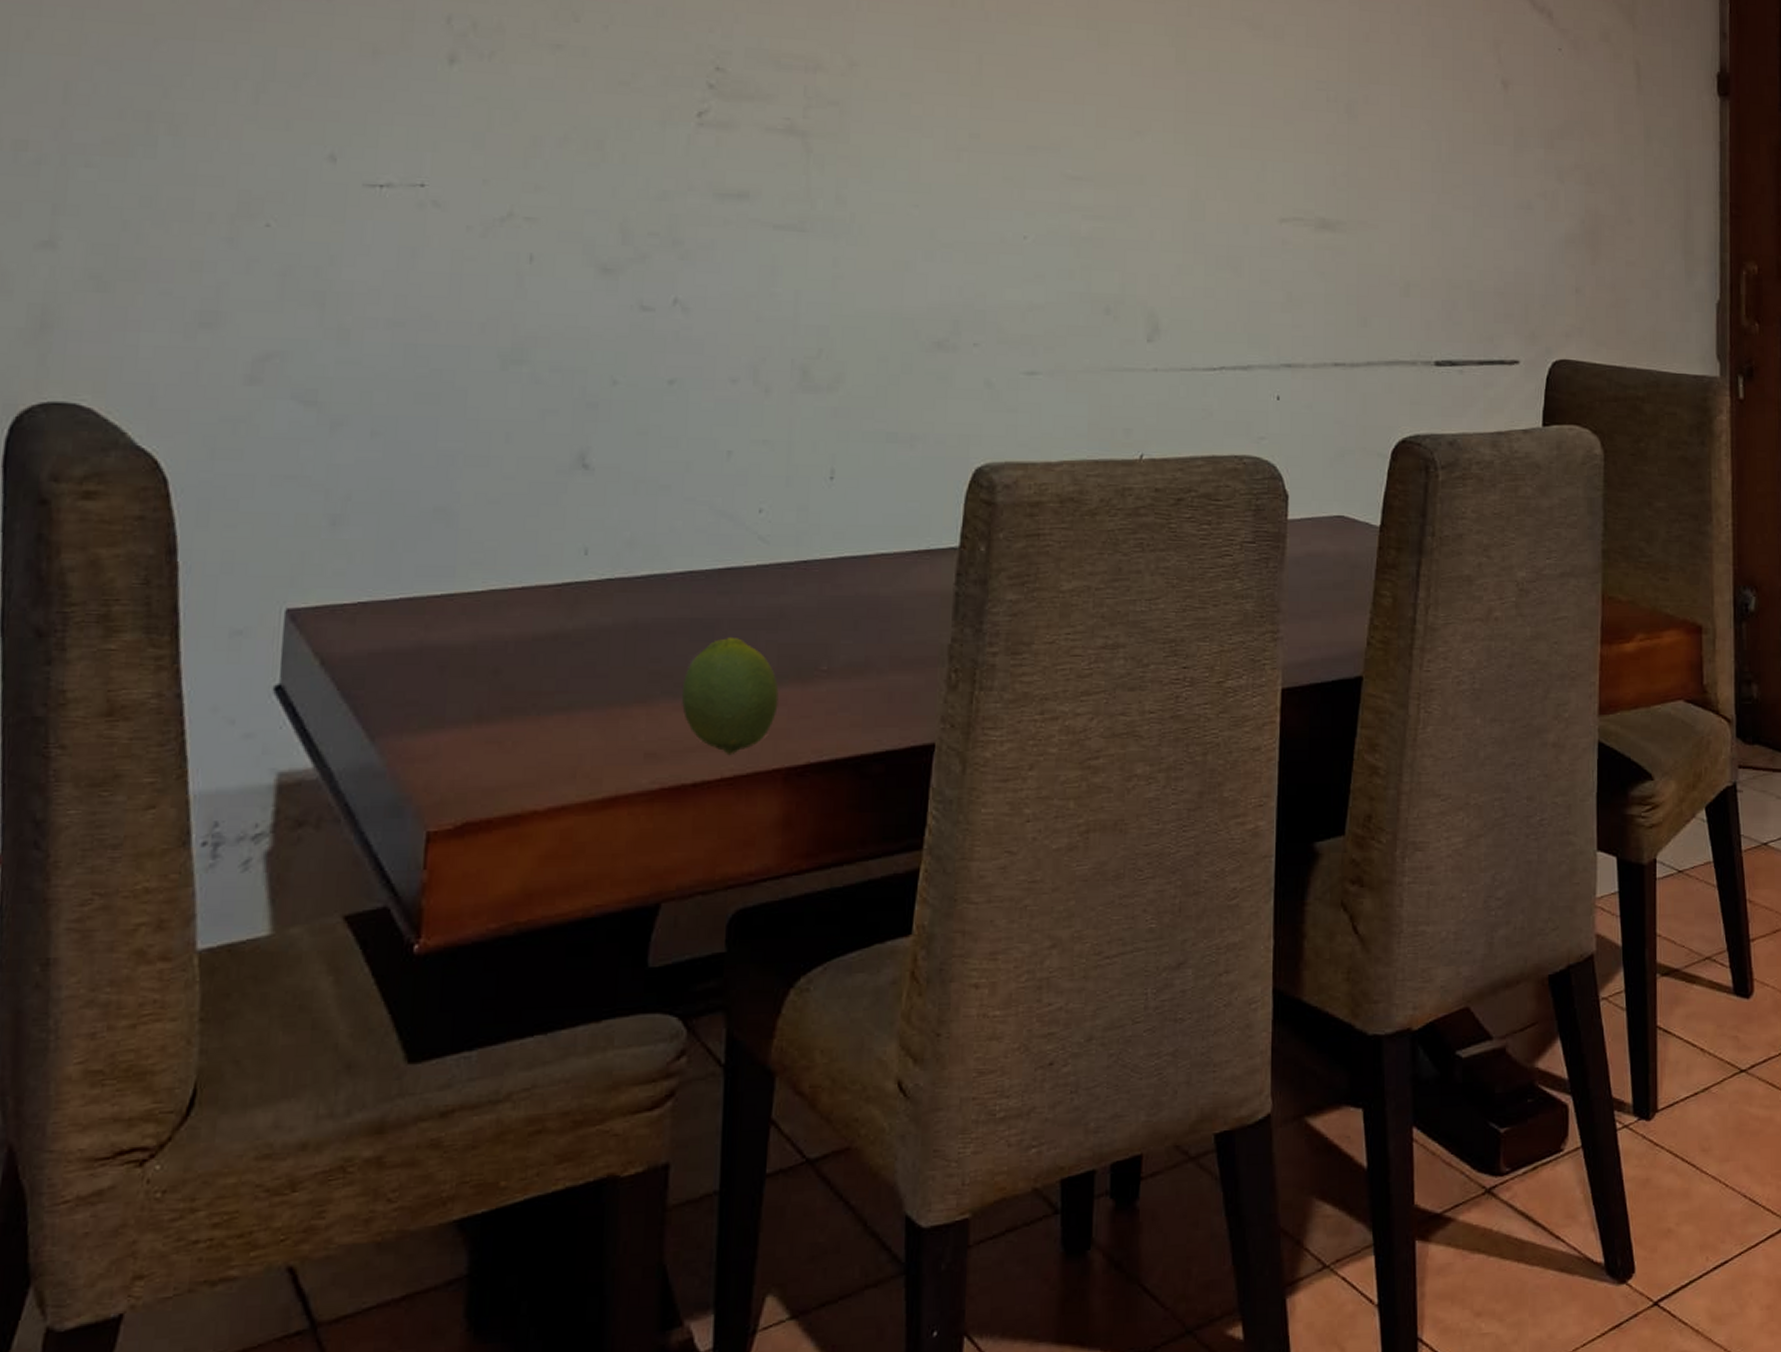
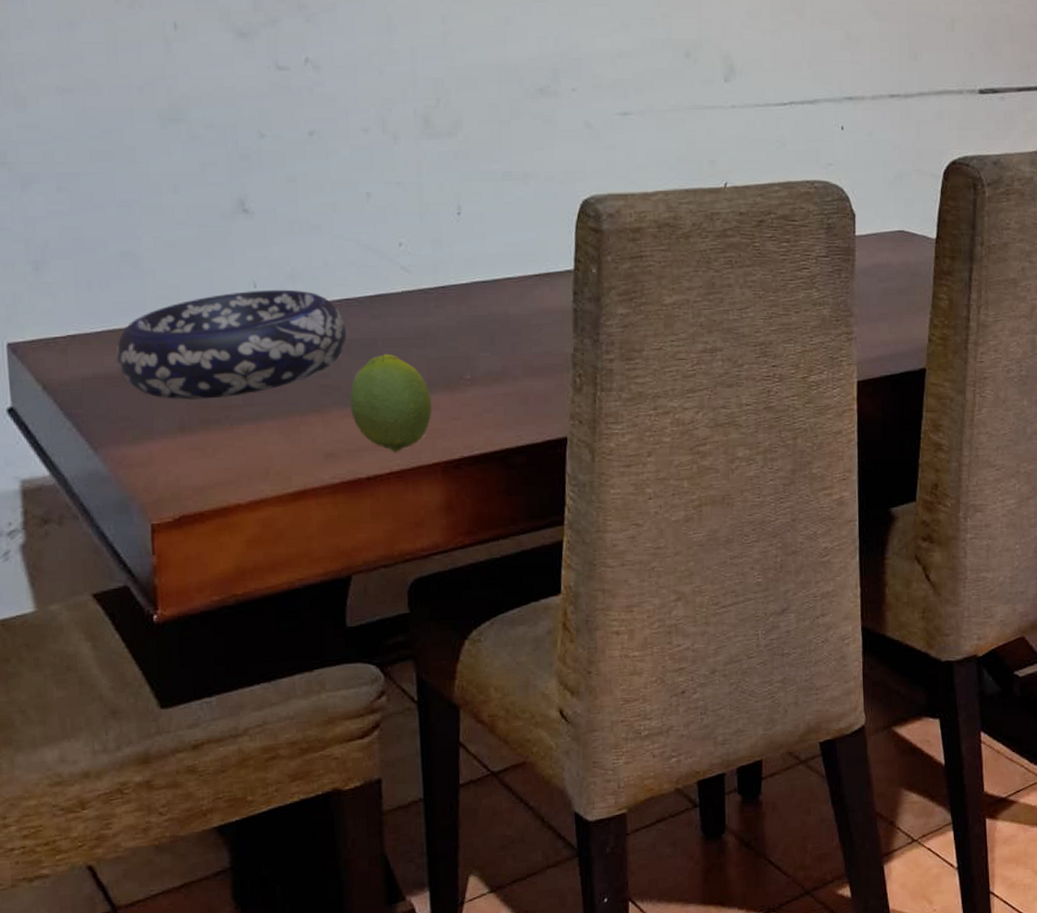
decorative bowl: none [412,557,688,683] -> present [116,289,347,400]

